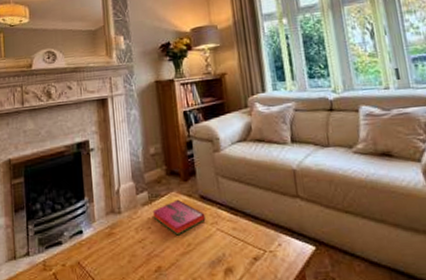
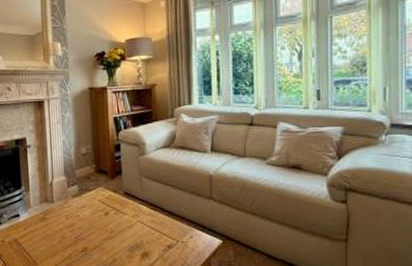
hardback book: present [152,199,206,236] -> none [81,194,128,224]

